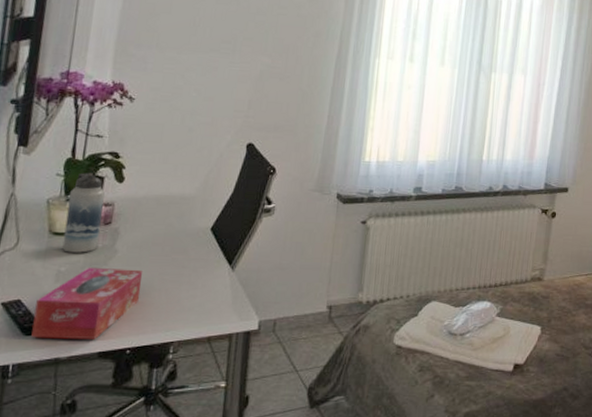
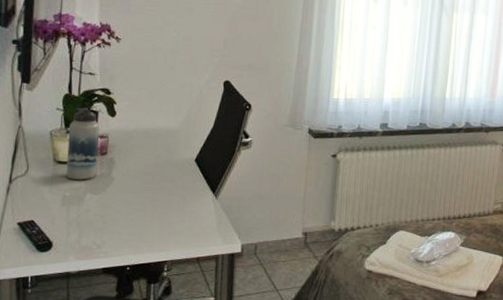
tissue box: present [31,268,144,339] -> none [45,193,137,257]

